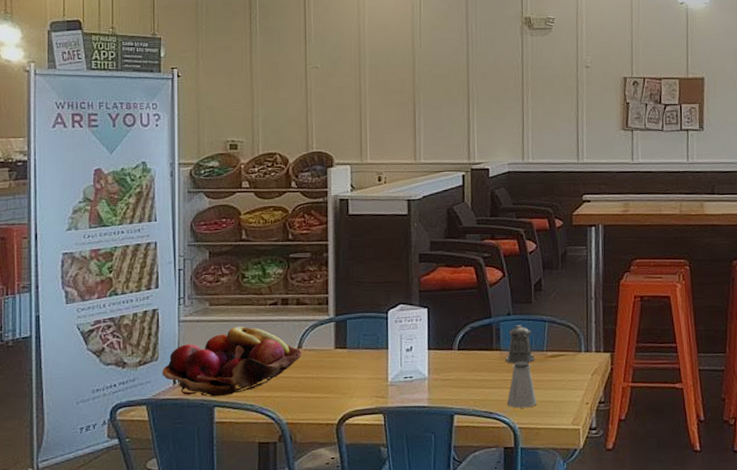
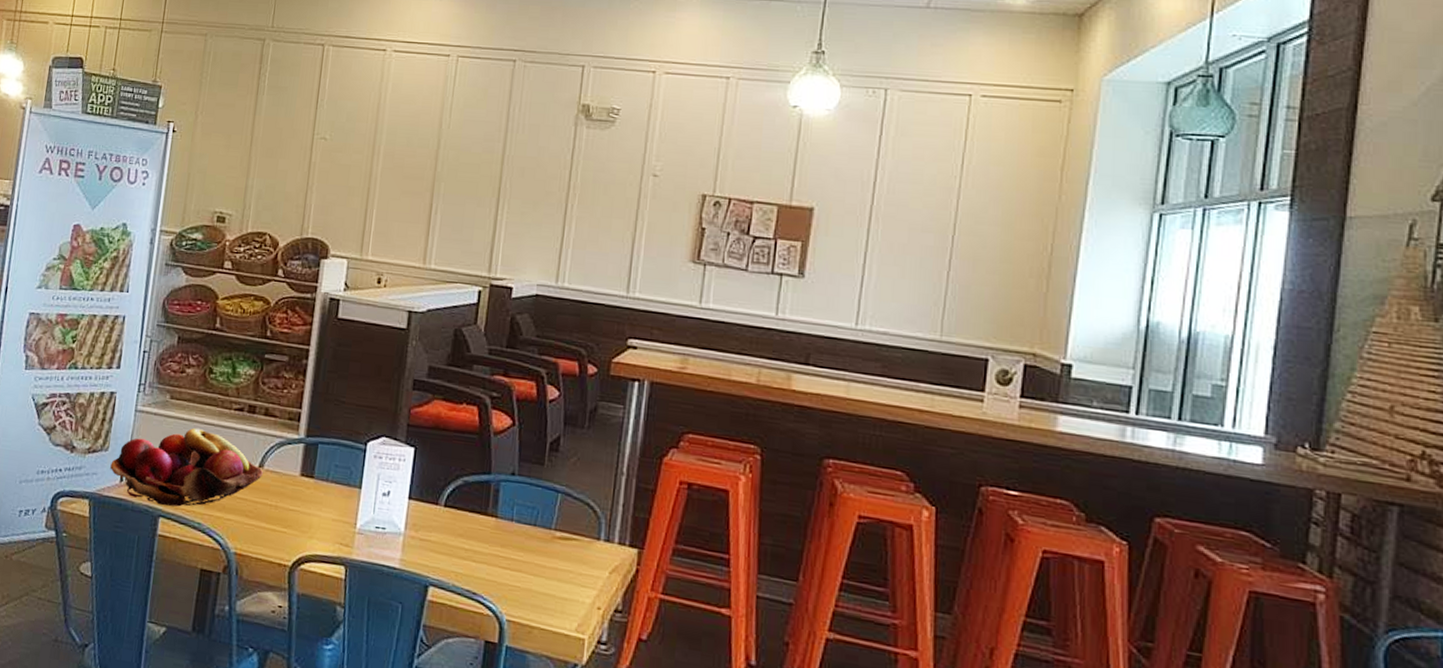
pepper shaker: present [505,325,536,364] -> none [500,489,540,541]
saltshaker: present [507,361,538,409] -> none [496,535,535,598]

